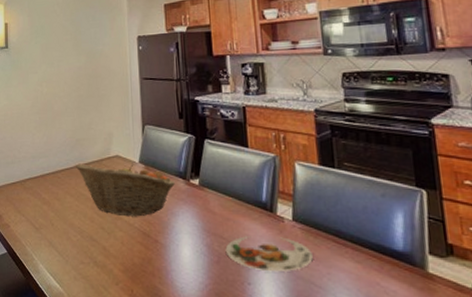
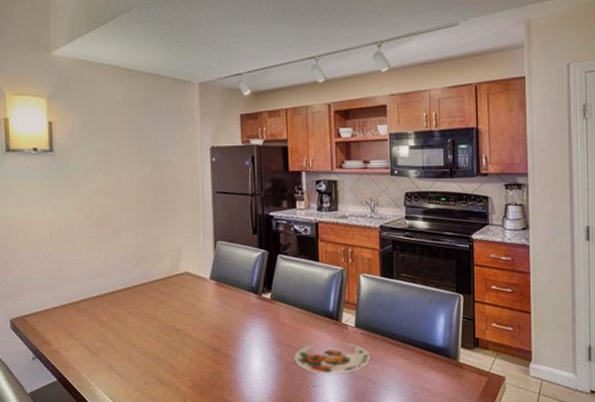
fruit basket: present [75,163,175,217] -> none [139,279,247,334]

